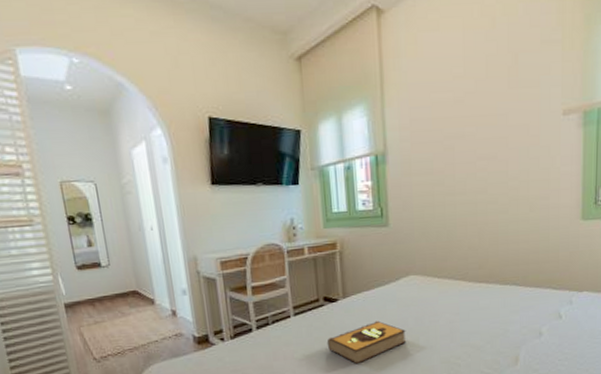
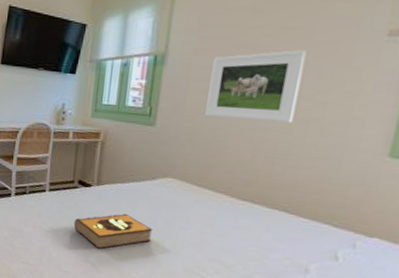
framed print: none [430,135,506,209] -> present [205,50,307,124]

